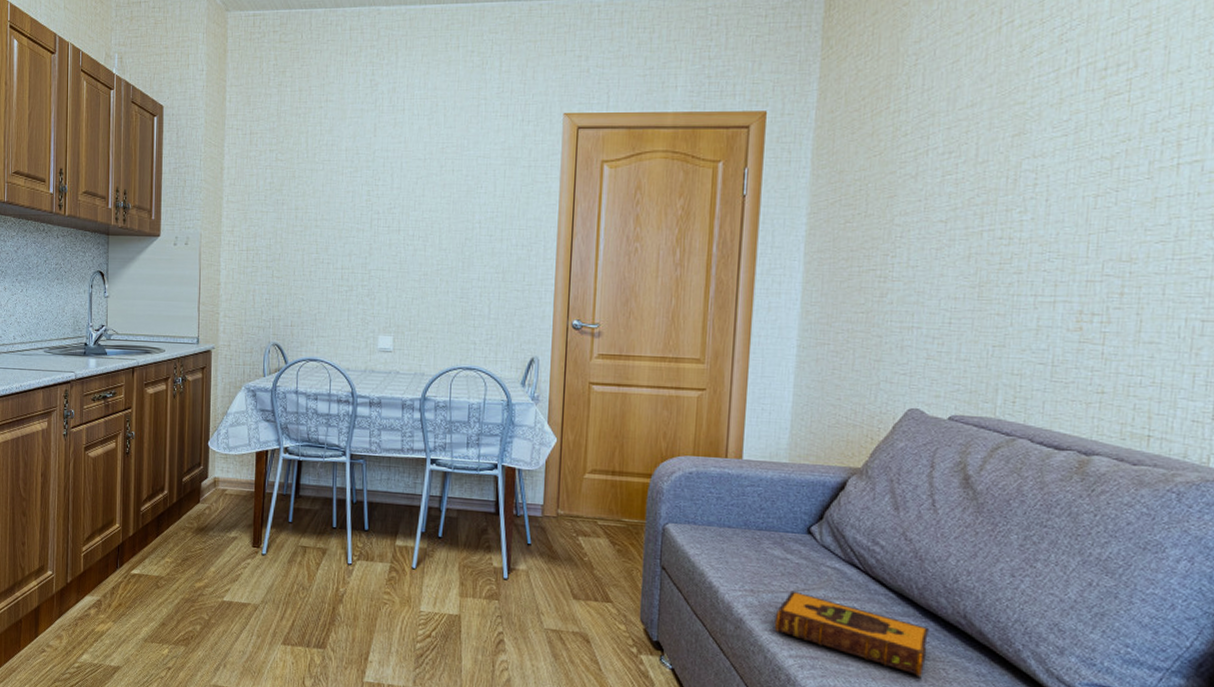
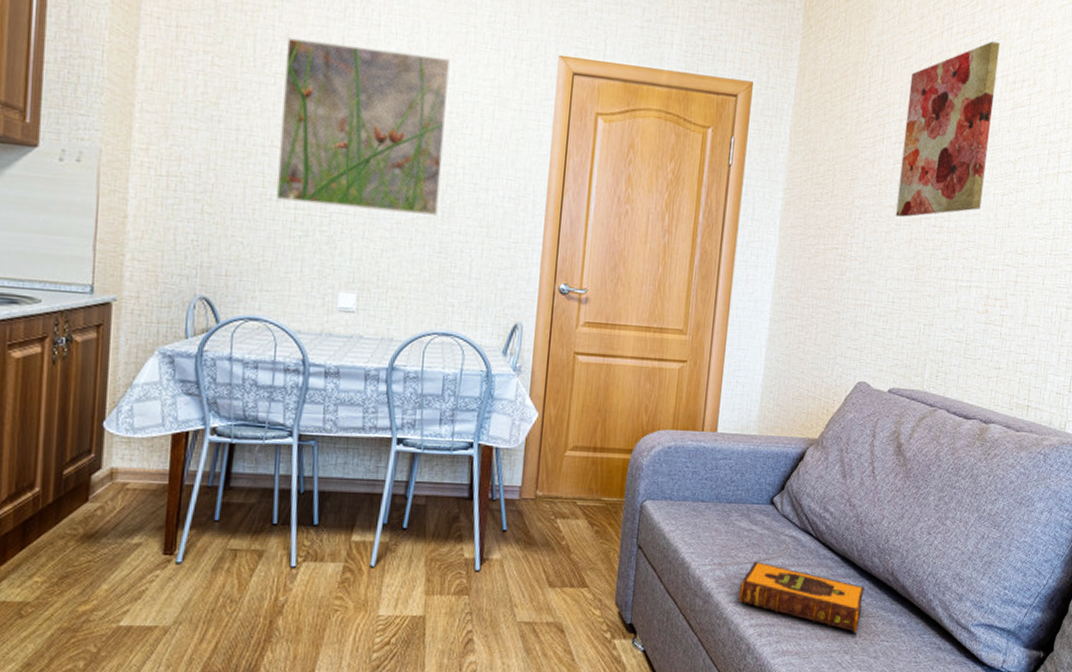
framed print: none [327,129,464,266] -> present [277,37,450,216]
wall art: none [948,27,1083,231] -> present [896,41,1001,217]

